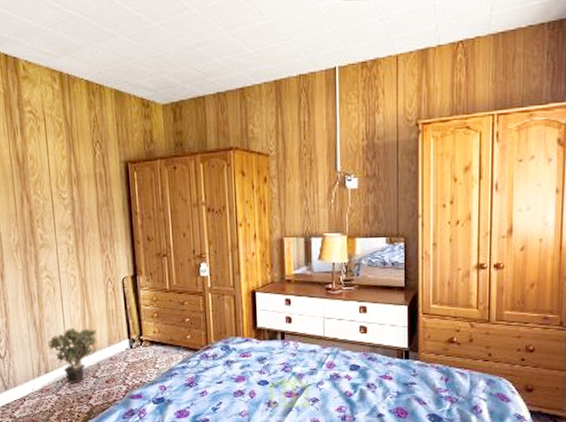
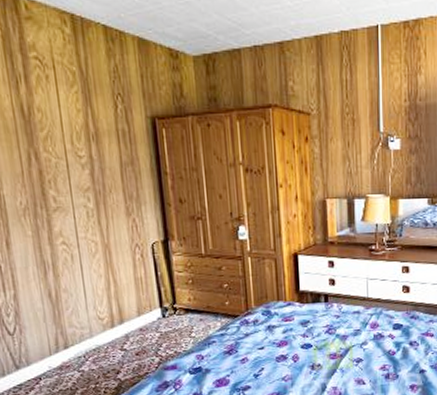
potted plant: present [46,327,97,384] -> none [65,298,125,358]

